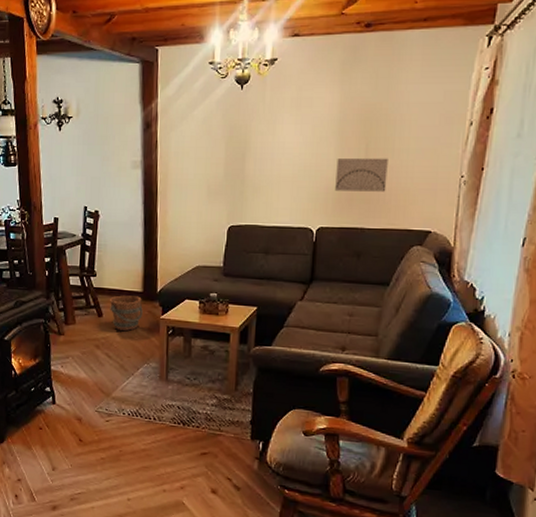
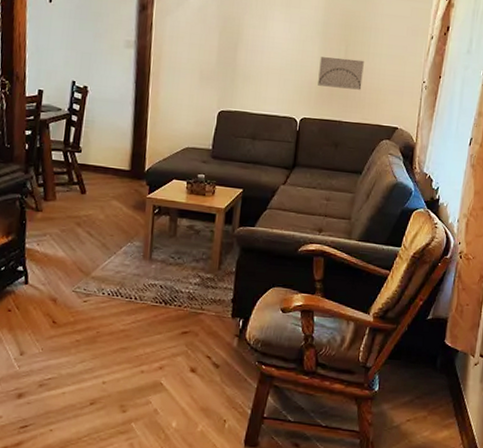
bucket: present [109,295,143,331] -> none [94,172,129,209]

